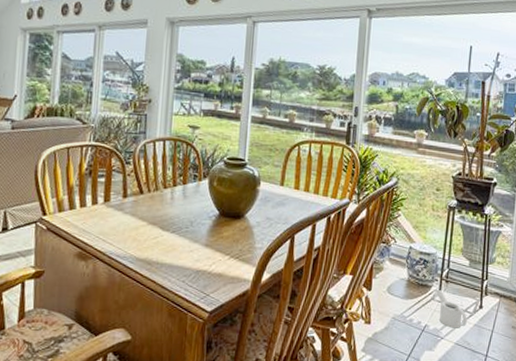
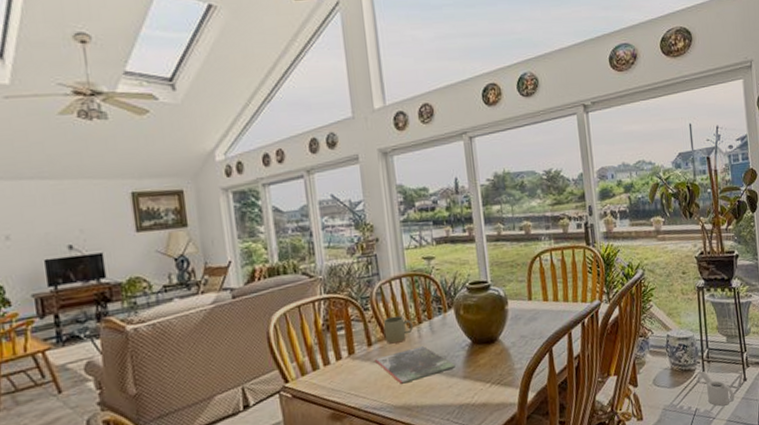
magazine: none [127,207,200,239] -> present [375,346,456,384]
mug: none [139,174,168,200] -> present [383,315,413,344]

